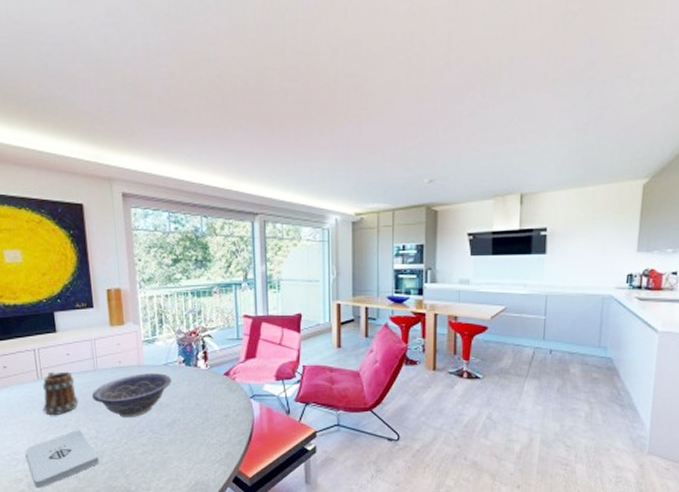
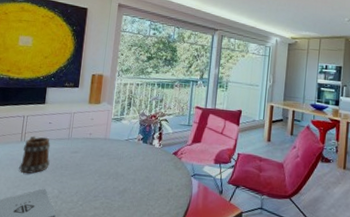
decorative bowl: present [92,373,171,418] -> none [62,145,129,183]

